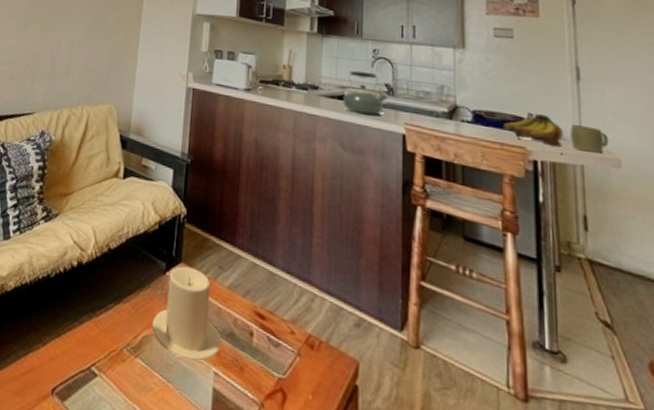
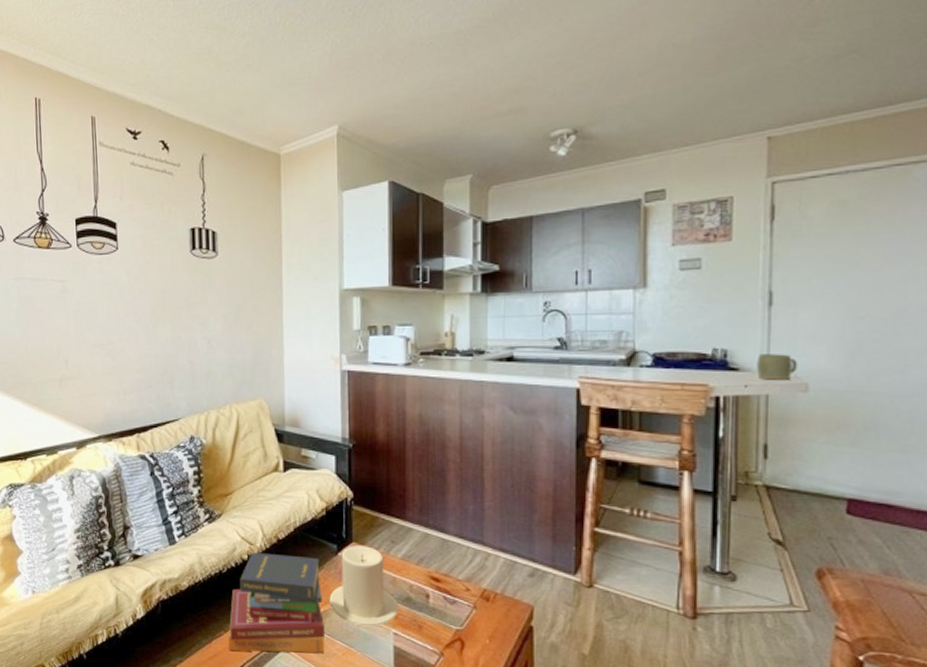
books: none [44,259,147,385] -> present [228,552,326,653]
kettle: present [343,70,389,116] -> none [512,327,562,374]
fruit: present [502,114,563,147] -> none [684,348,749,379]

